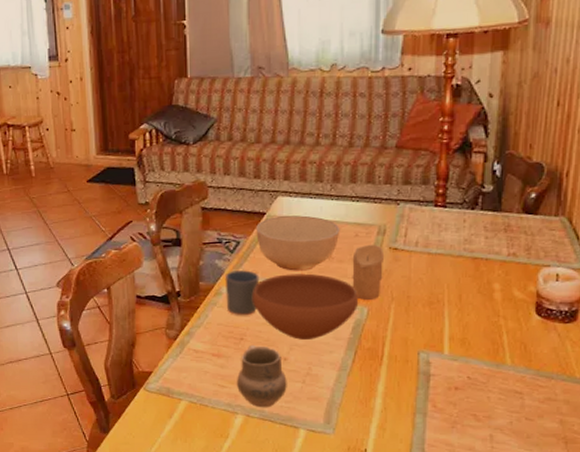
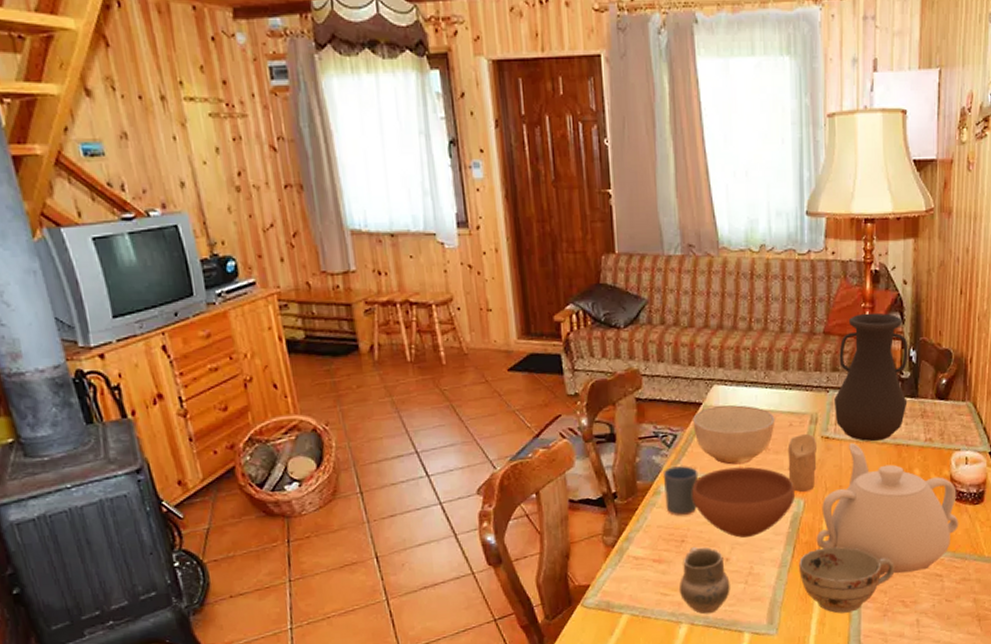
teacup: none [360,355,467,420] -> present [799,546,895,614]
teapot: none [379,255,546,387] -> present [816,443,959,576]
vase: none [405,126,492,255] -> present [834,312,909,442]

